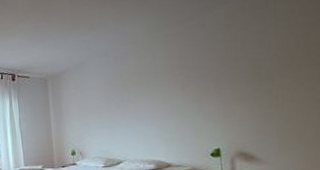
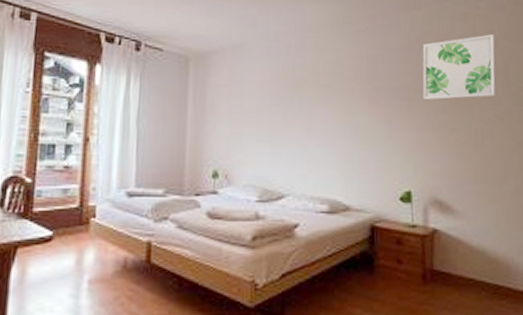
wall art: none [226,13,296,79] -> present [422,34,496,101]

